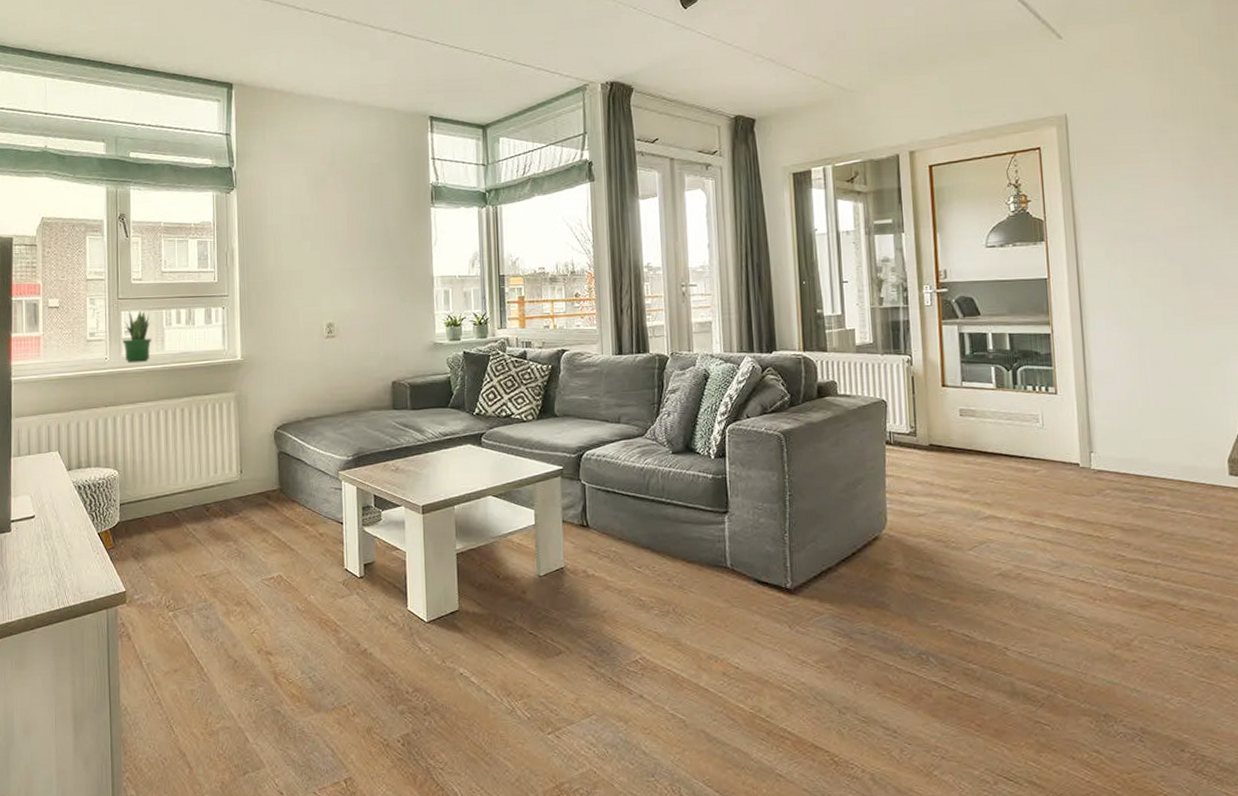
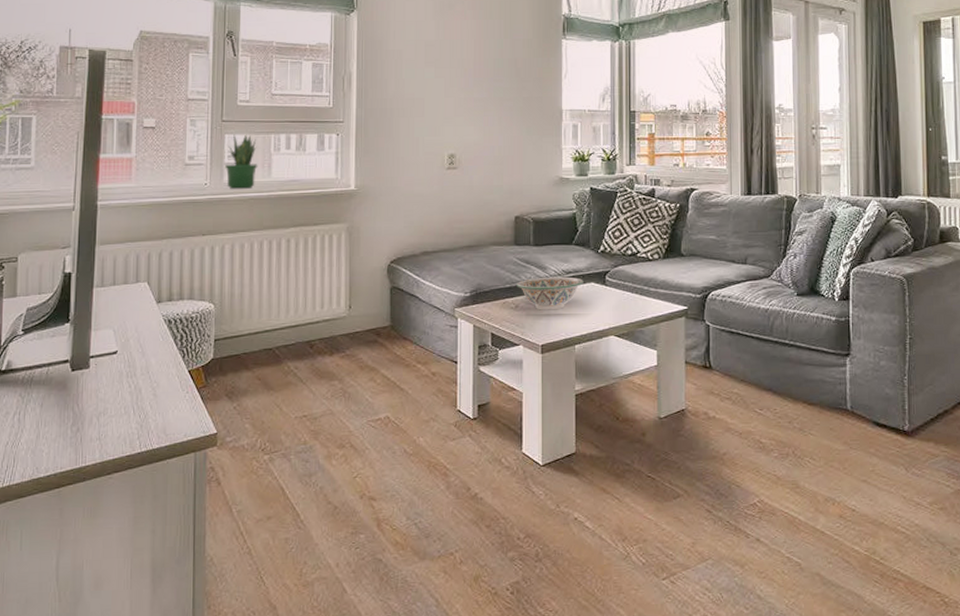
decorative bowl: none [395,439,460,472] -> present [516,276,584,310]

